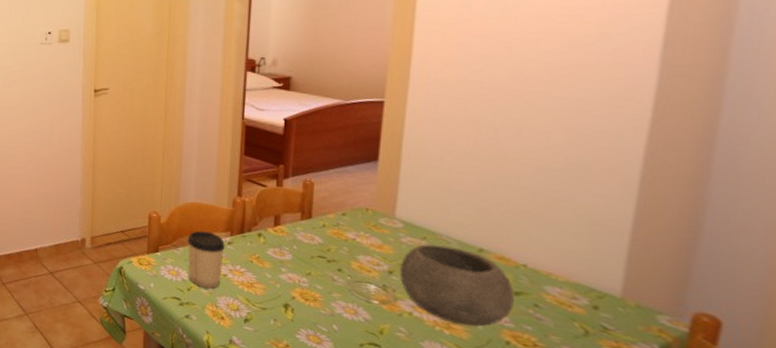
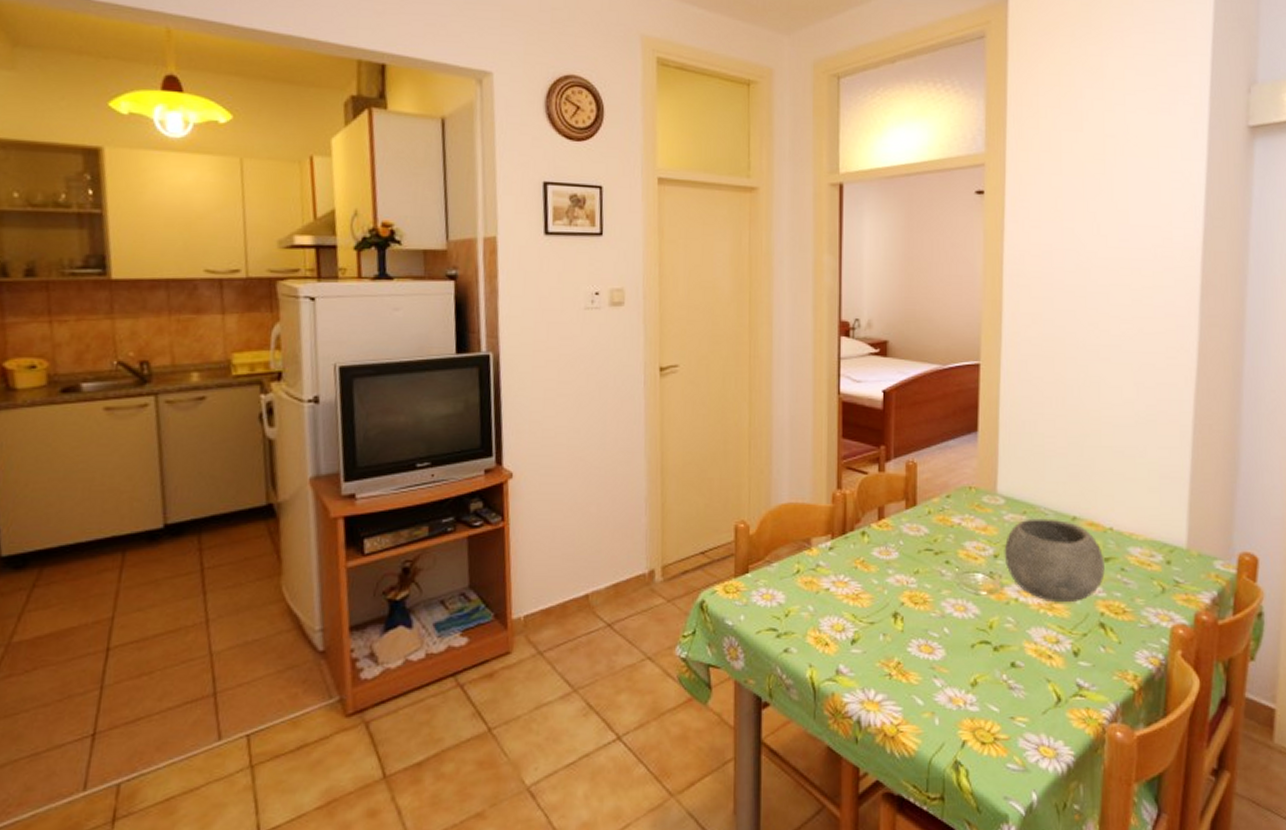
cup: present [187,230,225,289] -> none [782,538,826,610]

